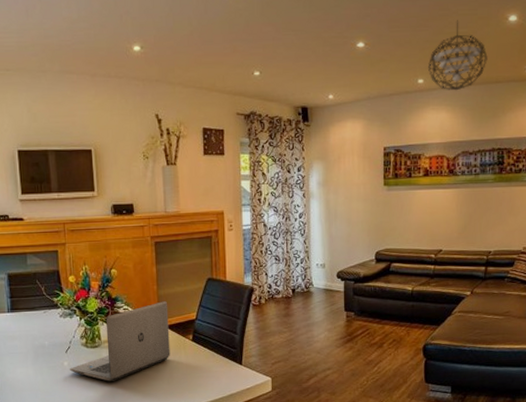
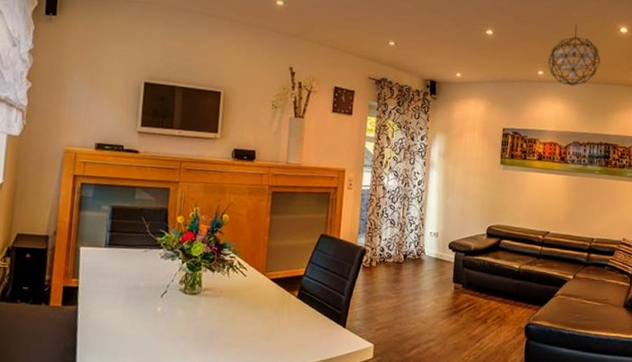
laptop: present [70,301,170,382] -> none [163,253,277,334]

